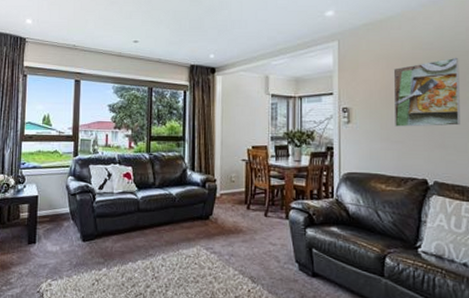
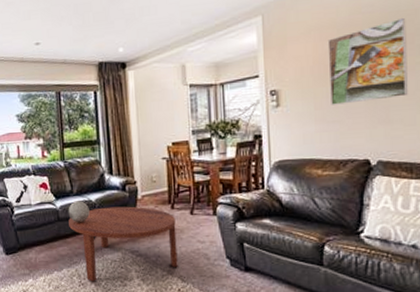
decorative sphere: none [148,193,169,216] -> present [68,201,90,223]
coffee table: none [148,202,250,276] -> present [68,206,178,282]

